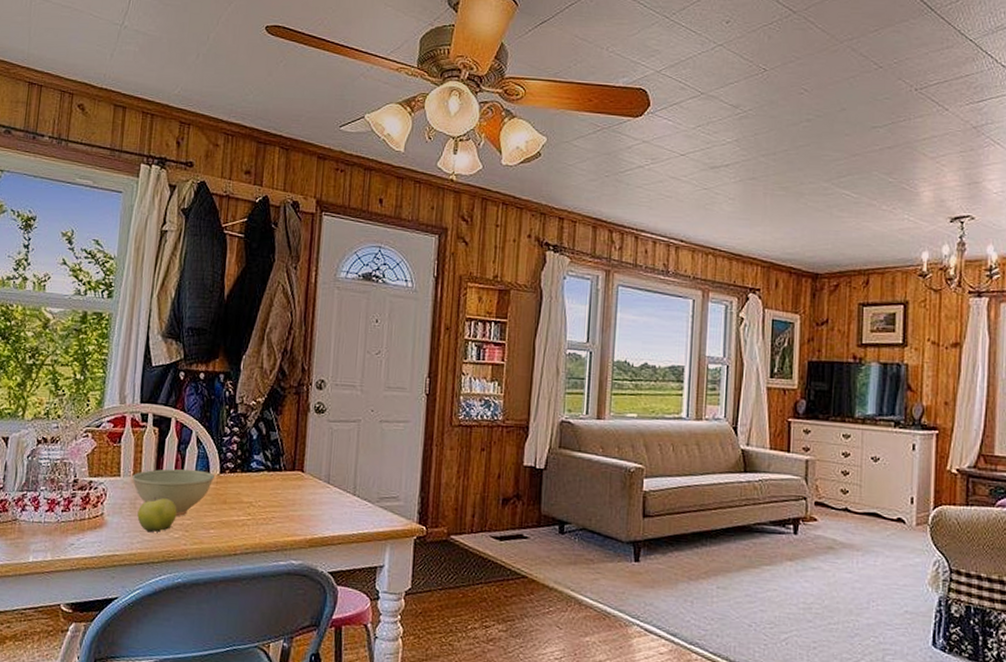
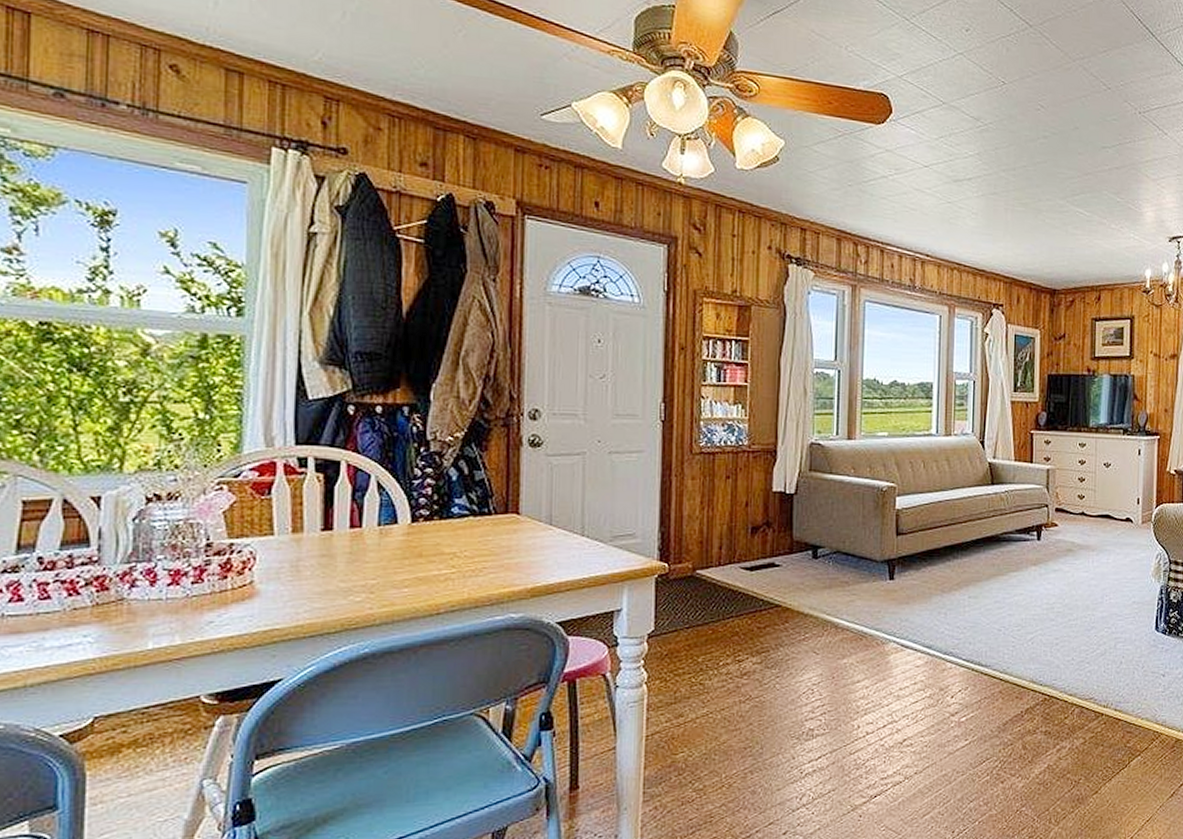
bowl: present [132,468,214,517] -> none [291,520,404,577]
fruit: present [137,496,177,532] -> none [302,555,357,597]

